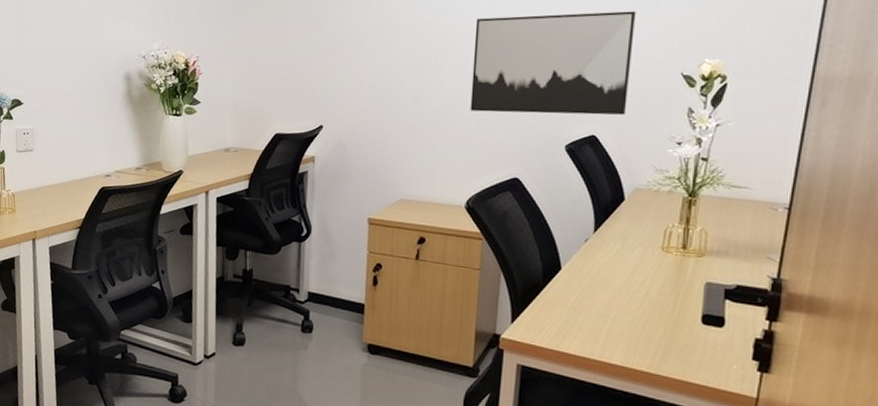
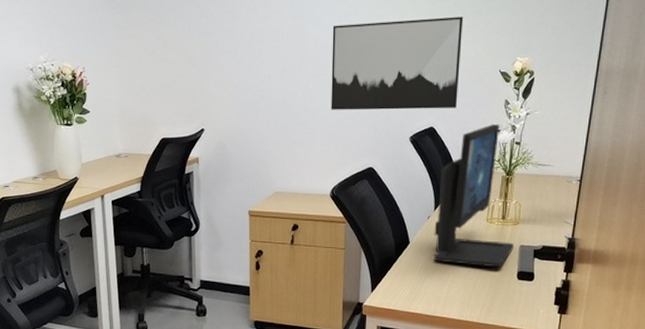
computer monitor: none [591,135,698,308] -> present [433,124,514,268]

